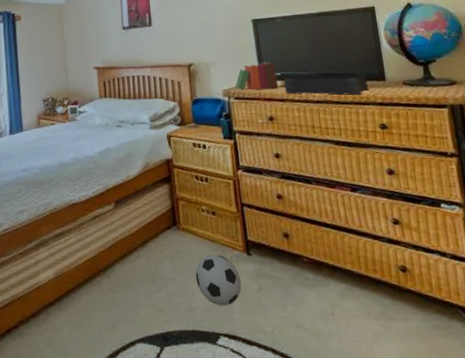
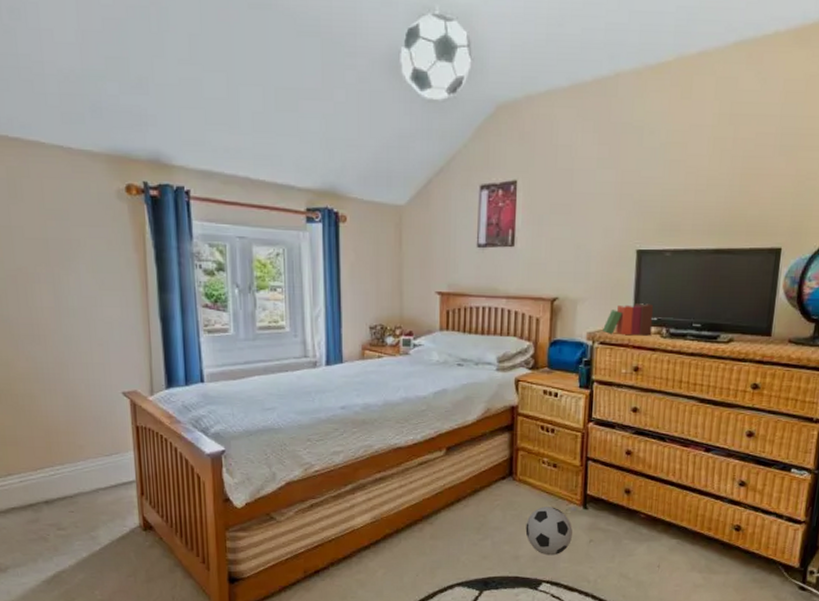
game console: present [283,73,368,96] -> none [658,322,752,351]

